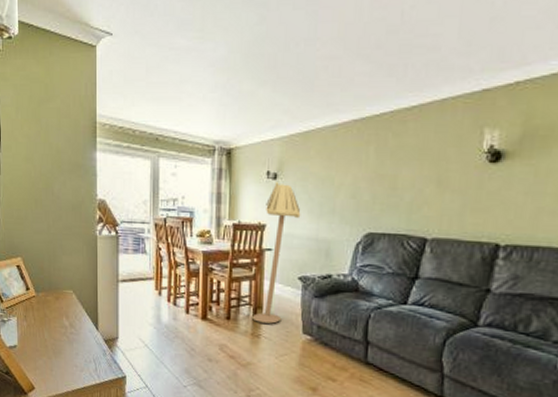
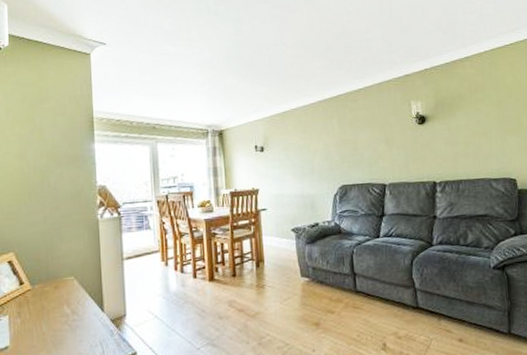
floor lamp: present [252,182,301,324] -> none [256,154,287,274]

